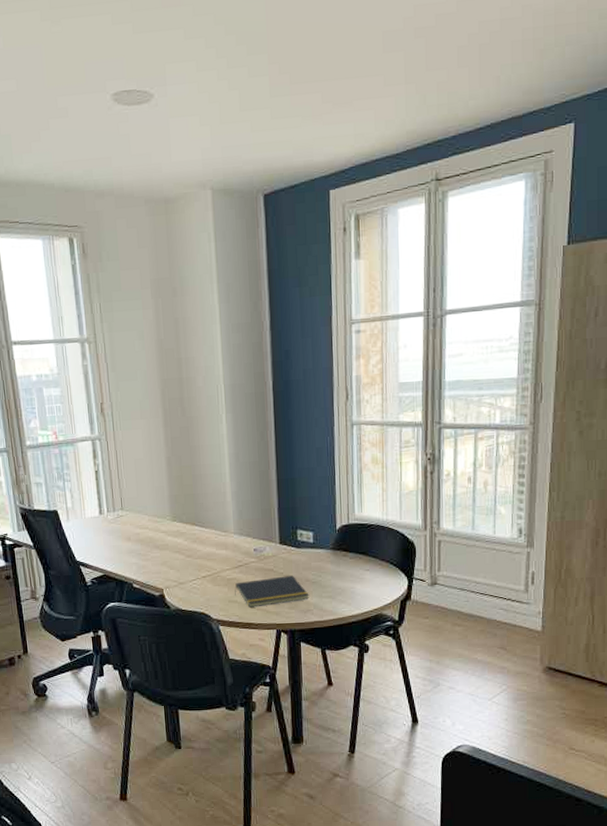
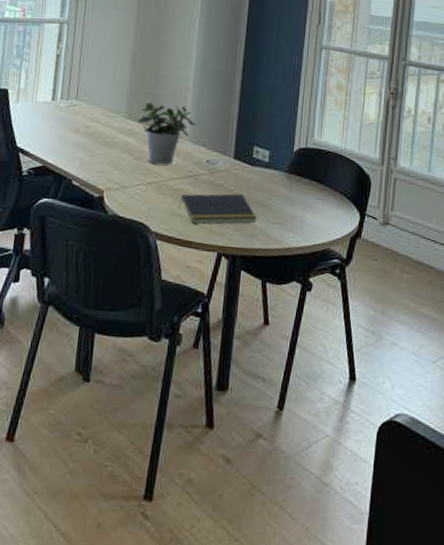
potted plant: none [182,501,239,559] -> present [137,102,196,165]

